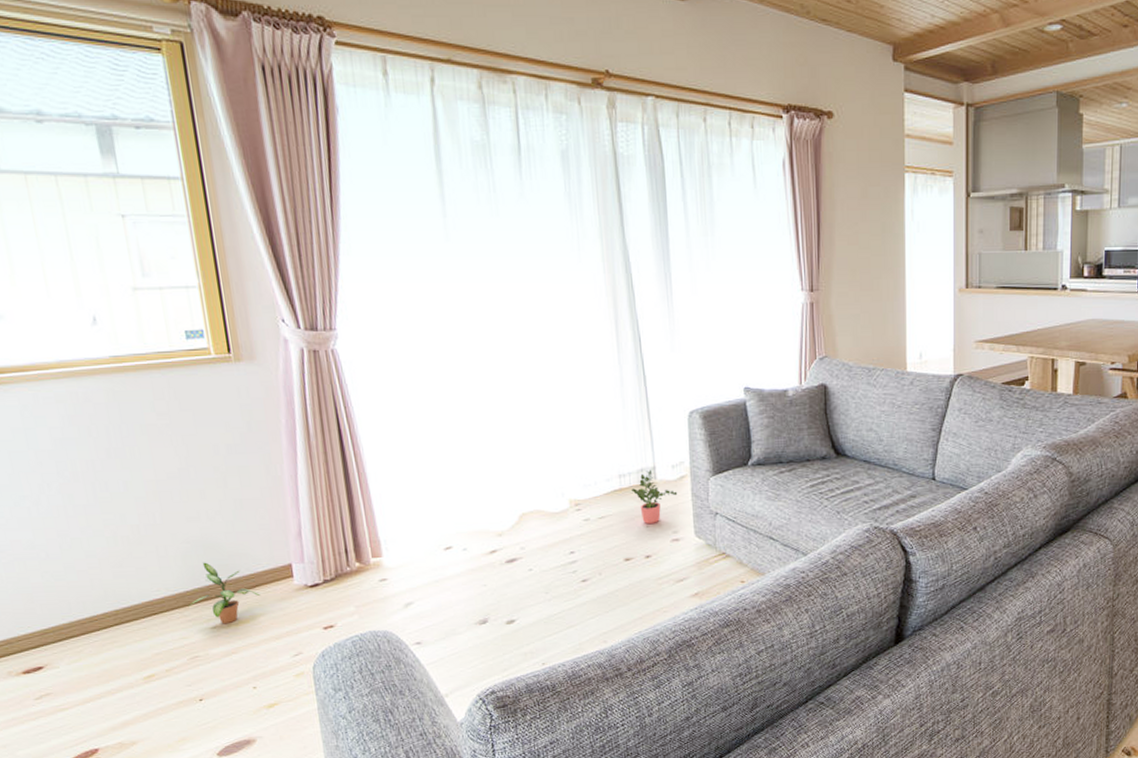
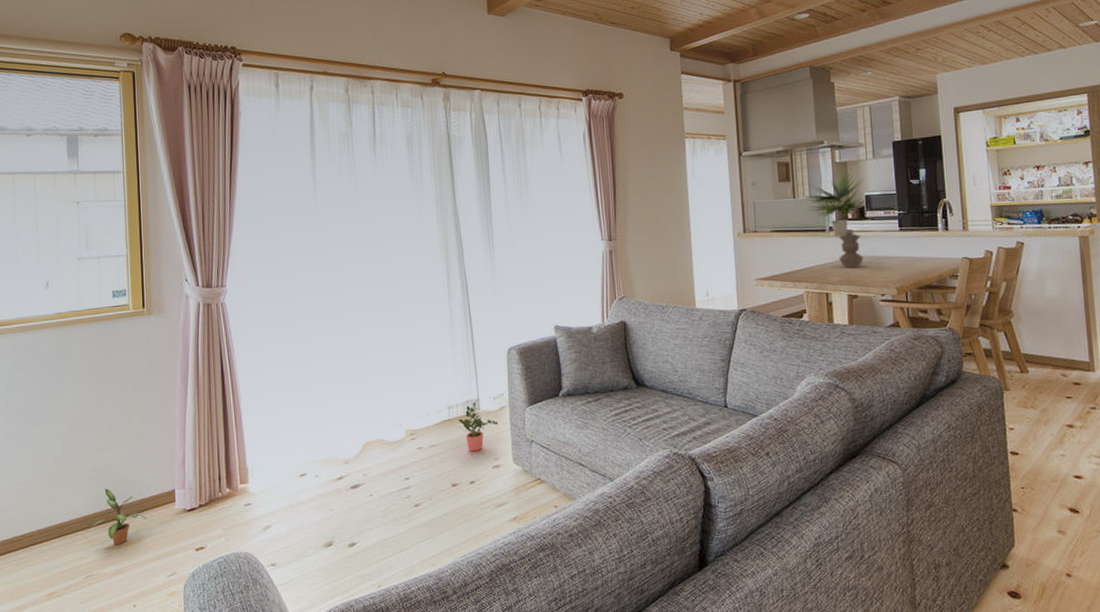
plant: none [1039,217,1105,296] -> present [805,167,864,236]
vase: none [1069,290,1097,333] -> present [838,230,865,269]

